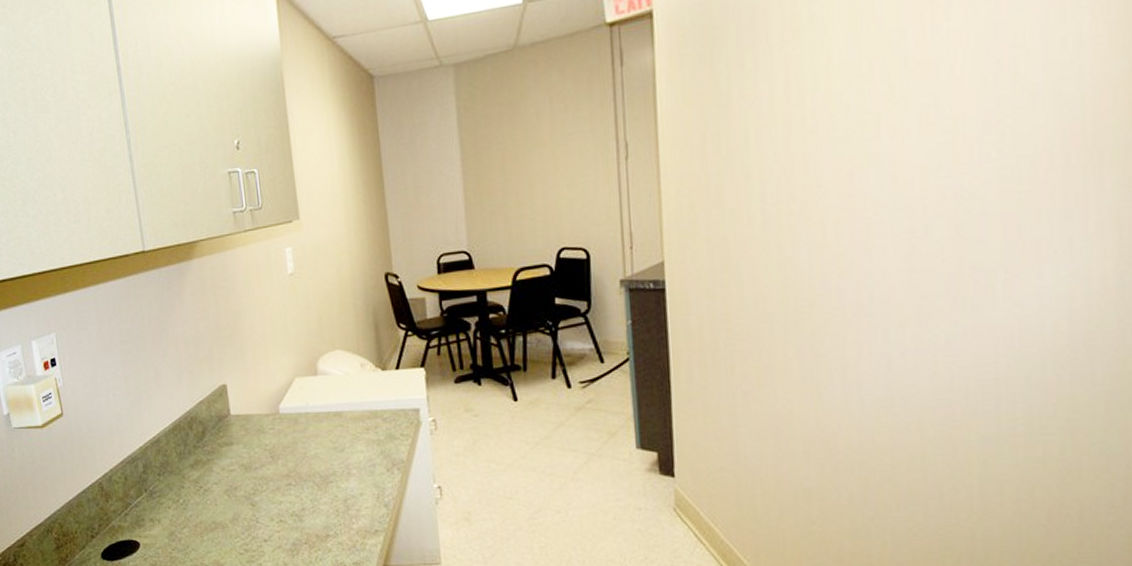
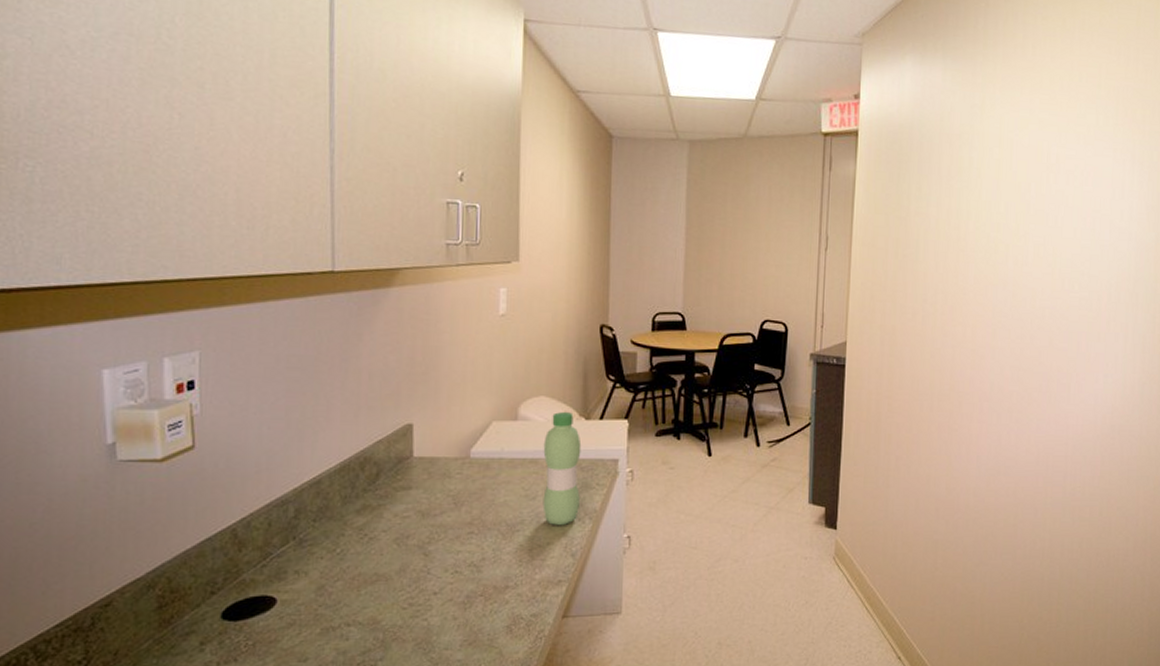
water bottle: none [344,364,387,477] -> present [542,412,582,526]

